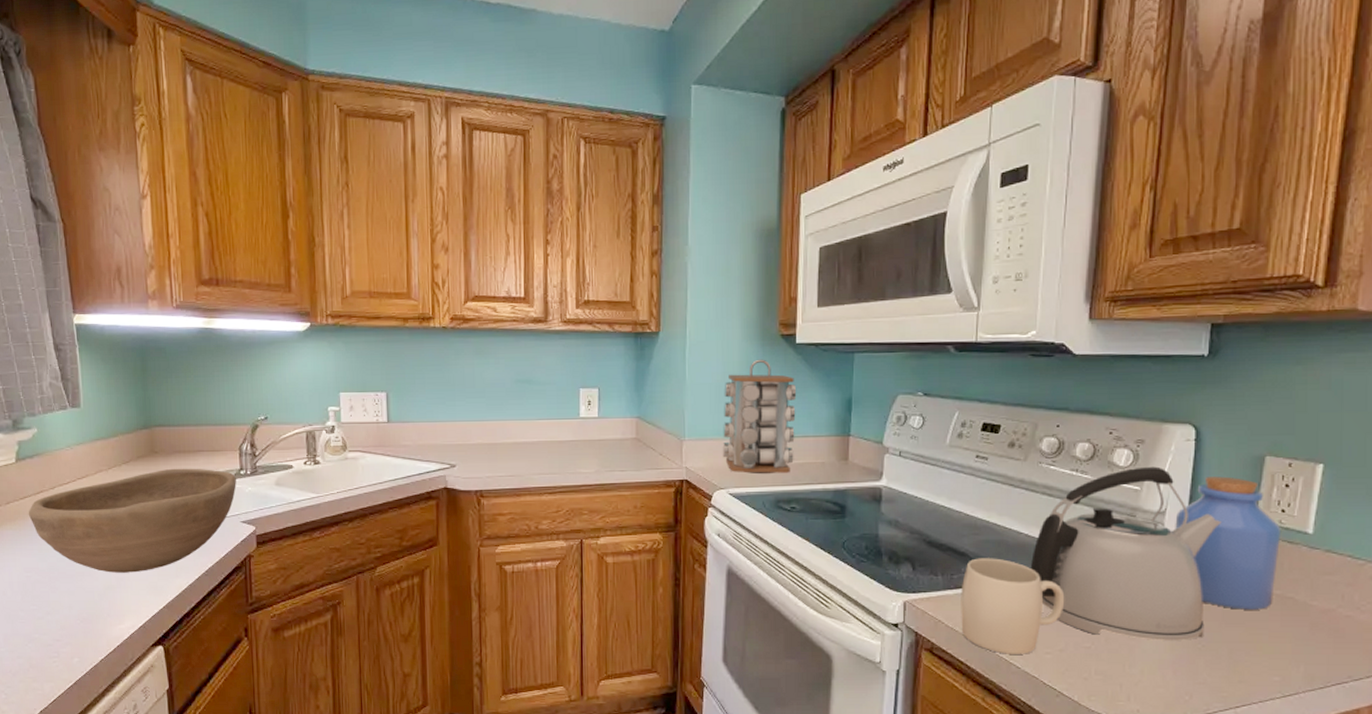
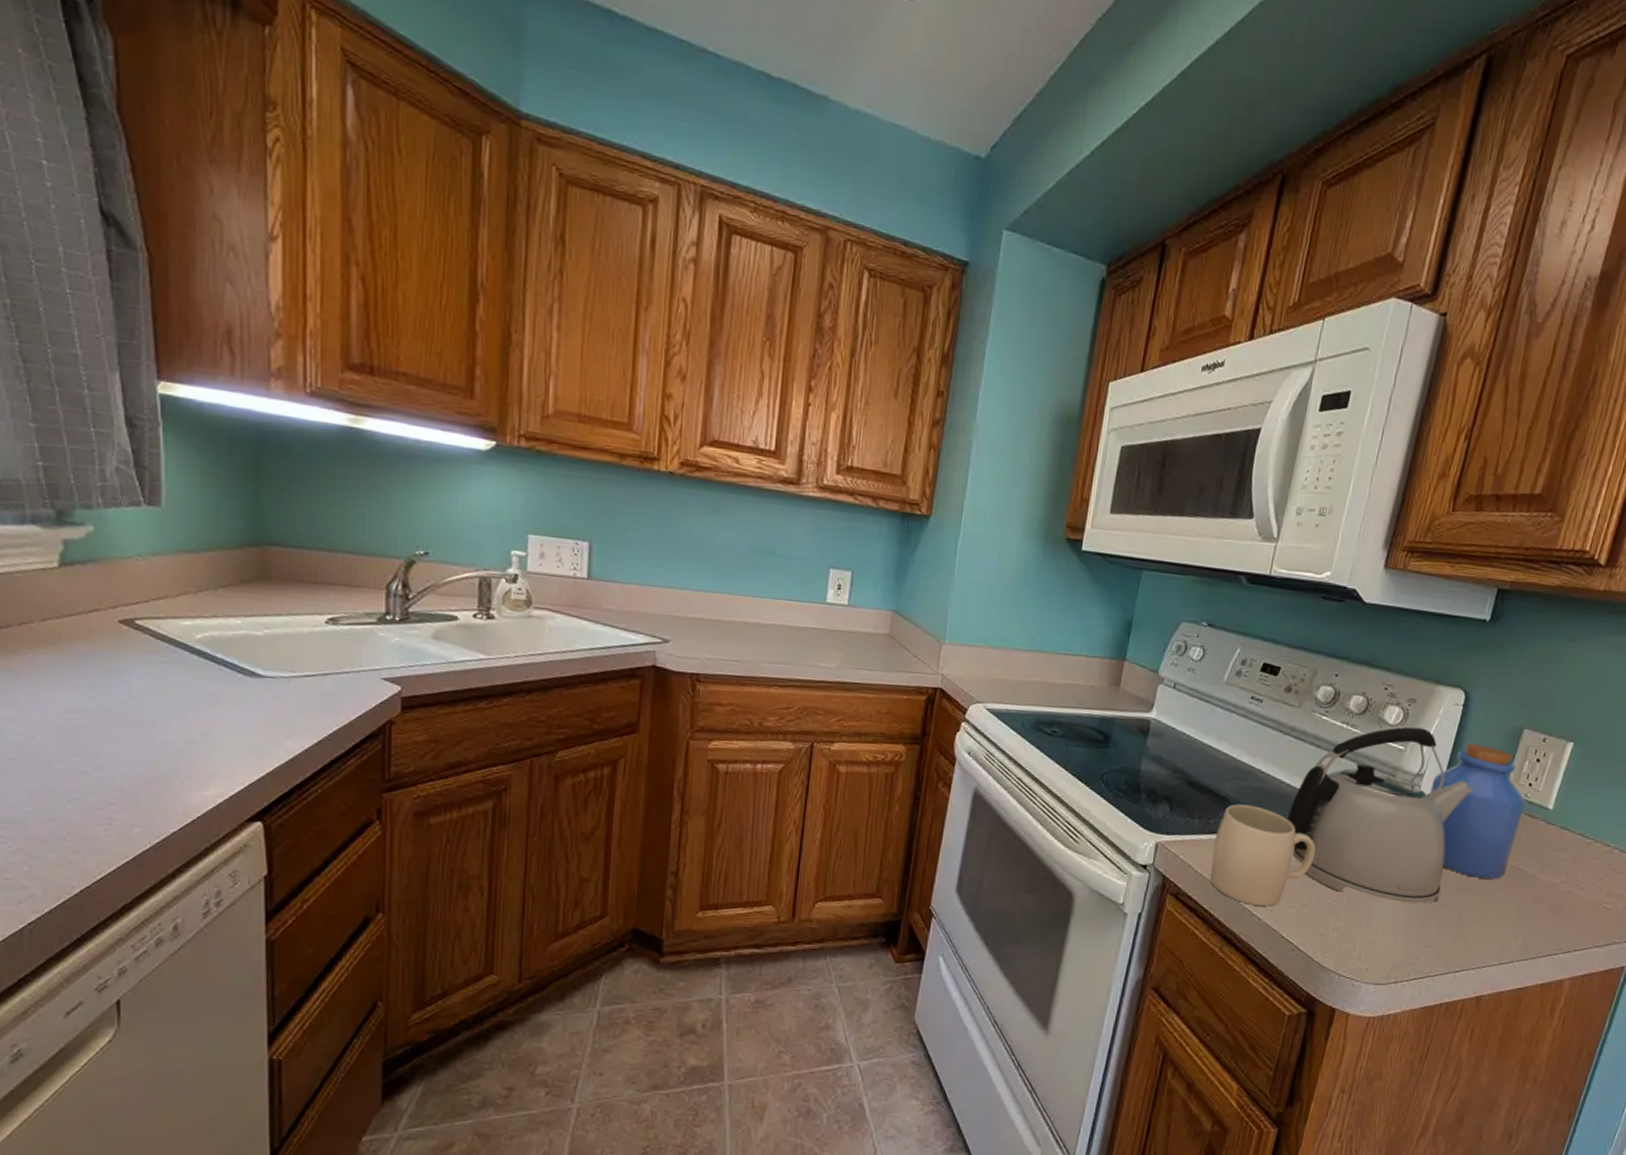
bowl: present [28,468,236,573] -> none [74,601,379,728]
spice rack: present [722,359,797,475] -> none [984,562,1076,693]

